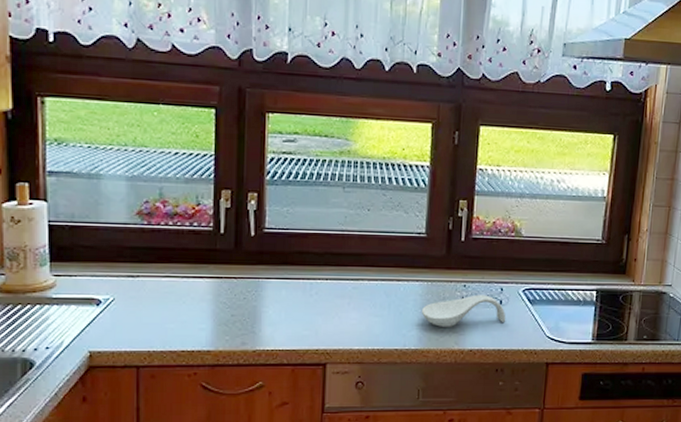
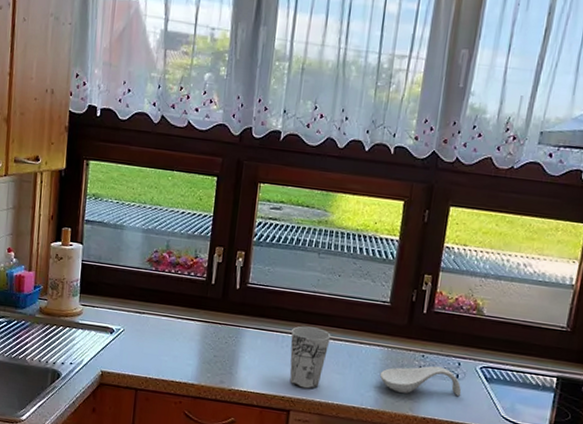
cup: none [320,269,365,339] -> present [289,326,331,390]

